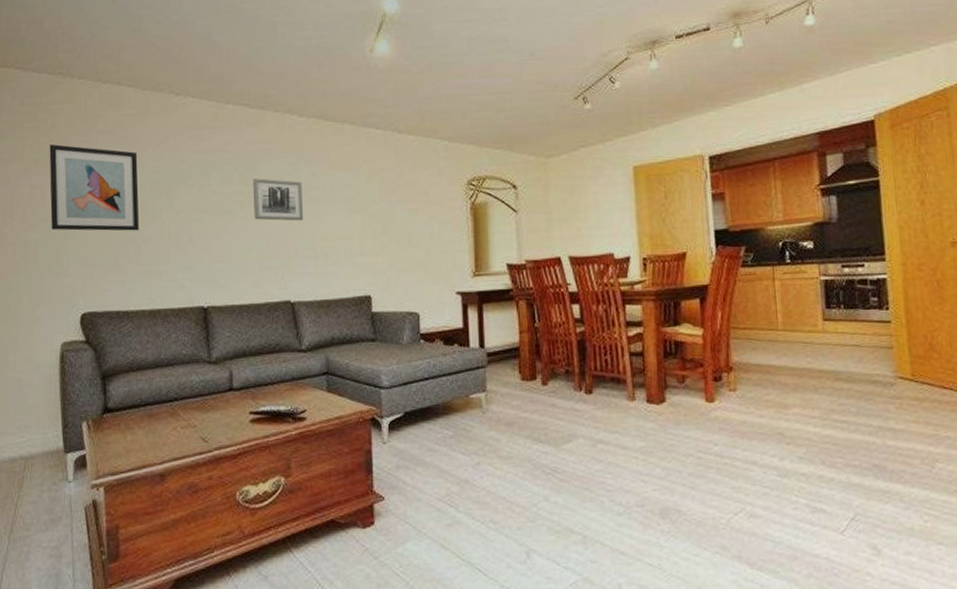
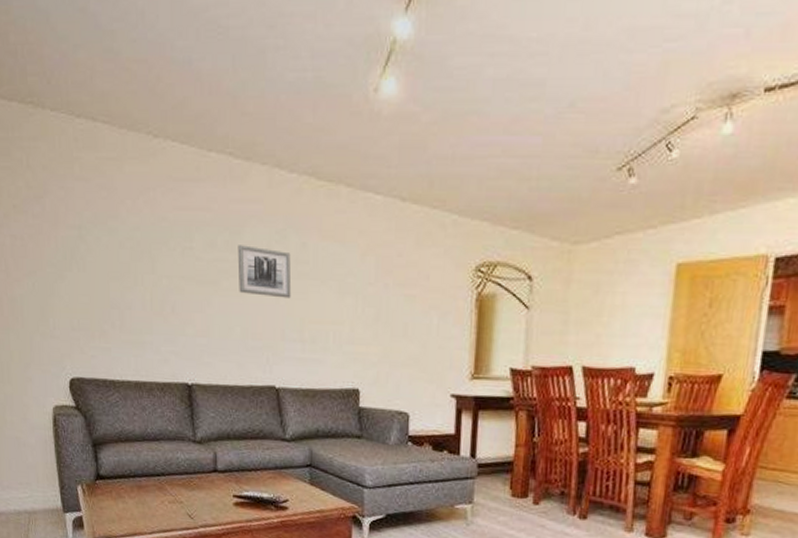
wall art: present [49,144,139,231] -> none [26,189,122,295]

